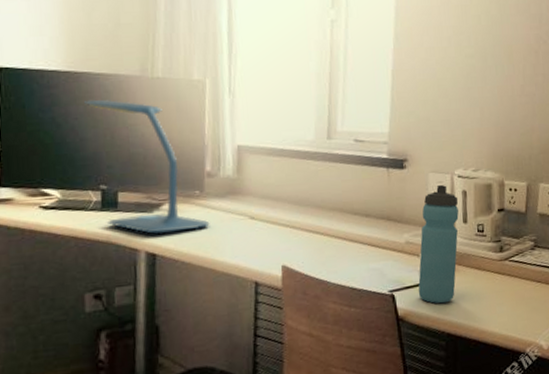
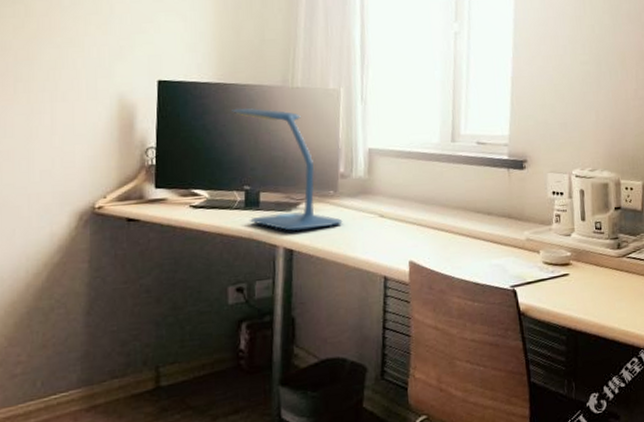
water bottle: present [418,184,459,304] -> none [538,184,577,299]

